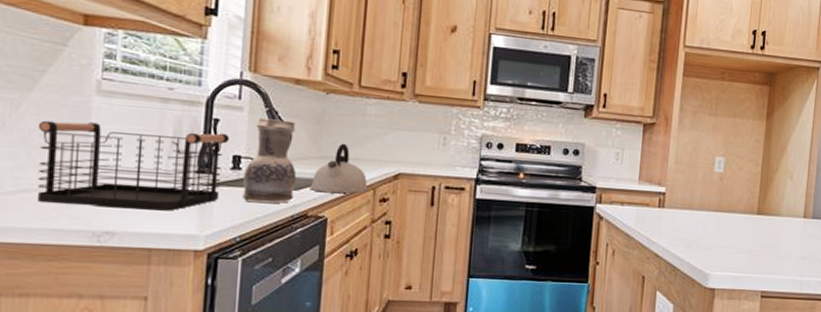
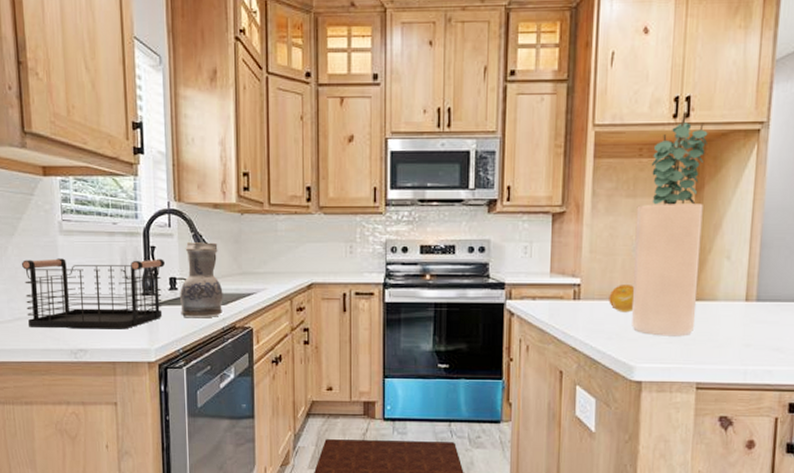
kettle: present [310,143,368,195] -> none [235,259,286,306]
fruit: none [689,196,712,223] -> present [609,285,634,313]
vase: none [708,43,779,248] -> present [631,110,708,337]

